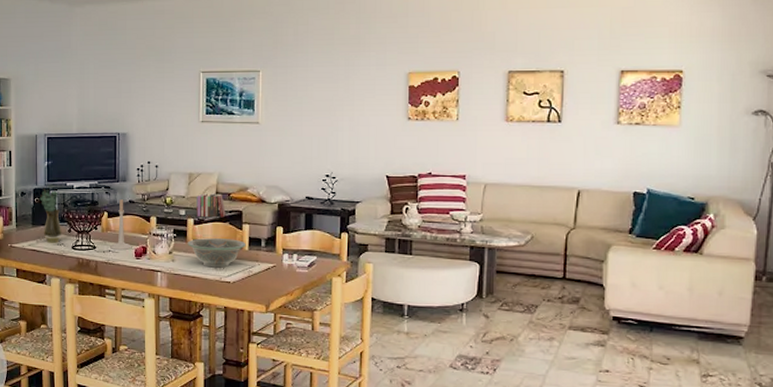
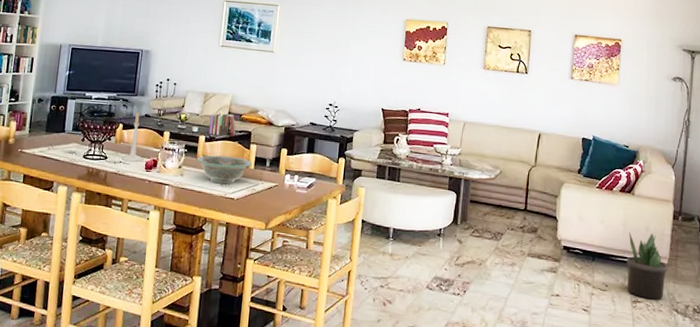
vase: present [39,188,62,243] -> none [56,96,76,151]
planter: none [693,297,747,373] -> present [626,232,667,300]

